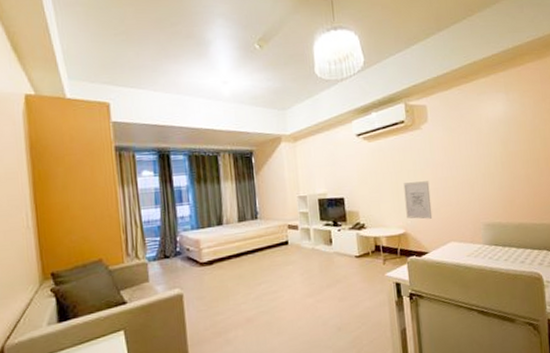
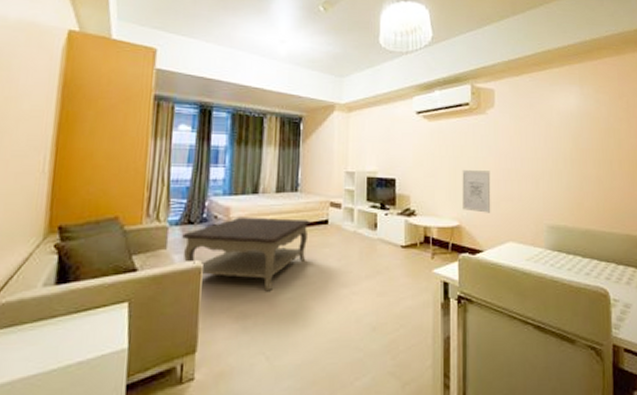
coffee table: none [161,243,273,309] -> present [182,217,311,292]

